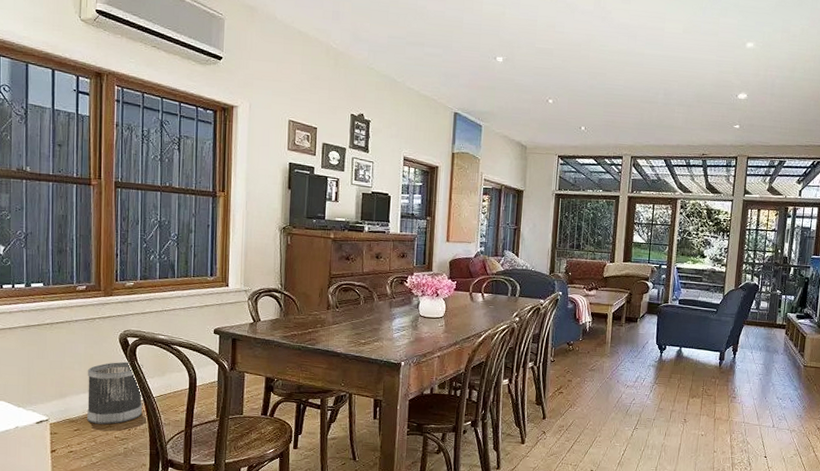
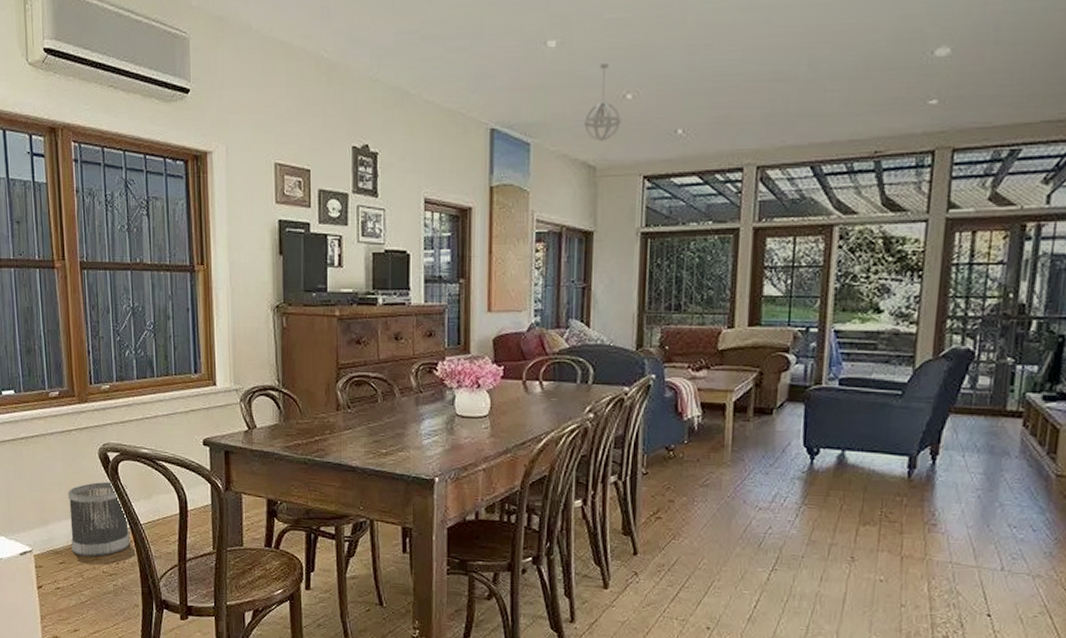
pendant light: none [519,77,545,130] -> present [583,63,622,141]

